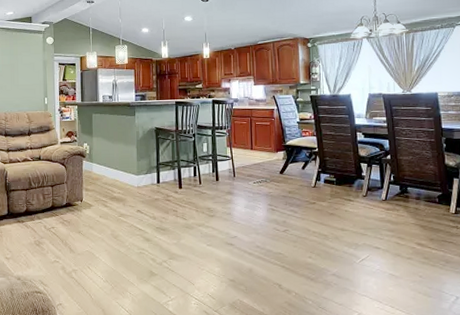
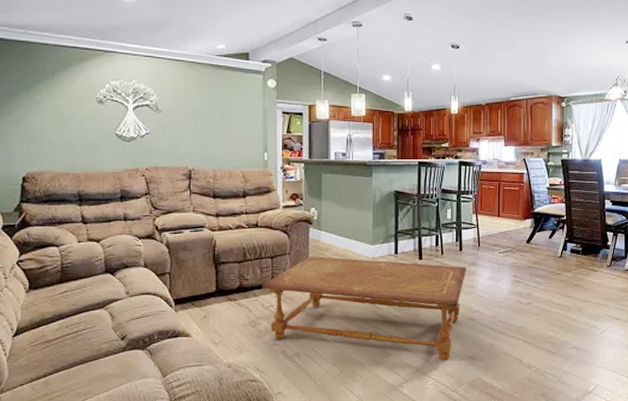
coffee table: none [44,184,224,282] -> present [261,255,467,360]

